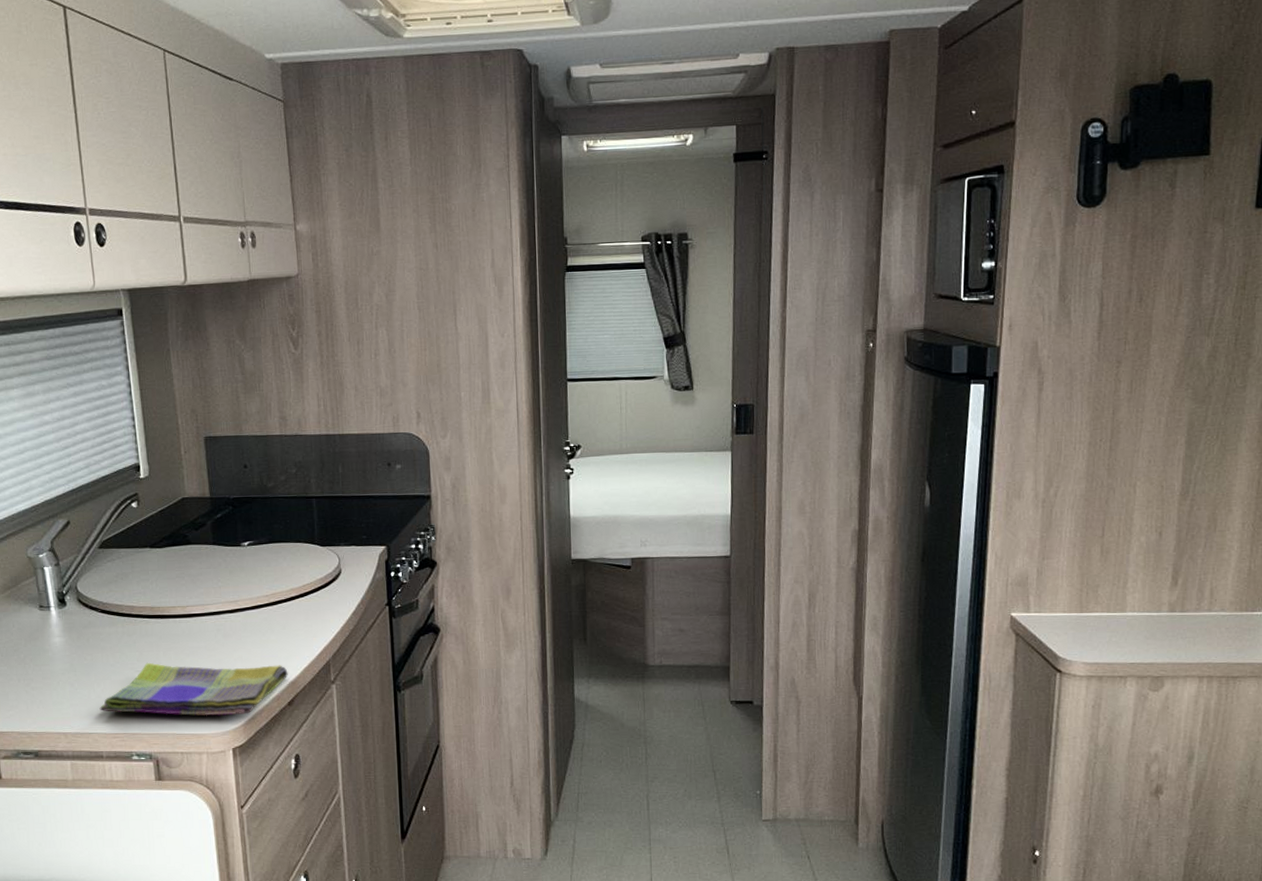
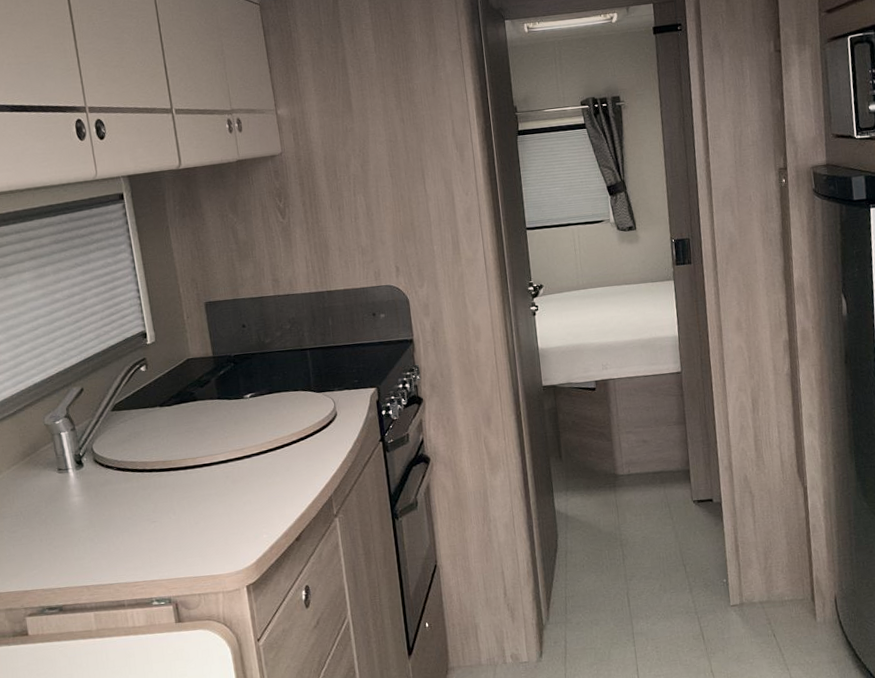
dish towel: present [99,662,288,716] -> none [119,504,294,563]

